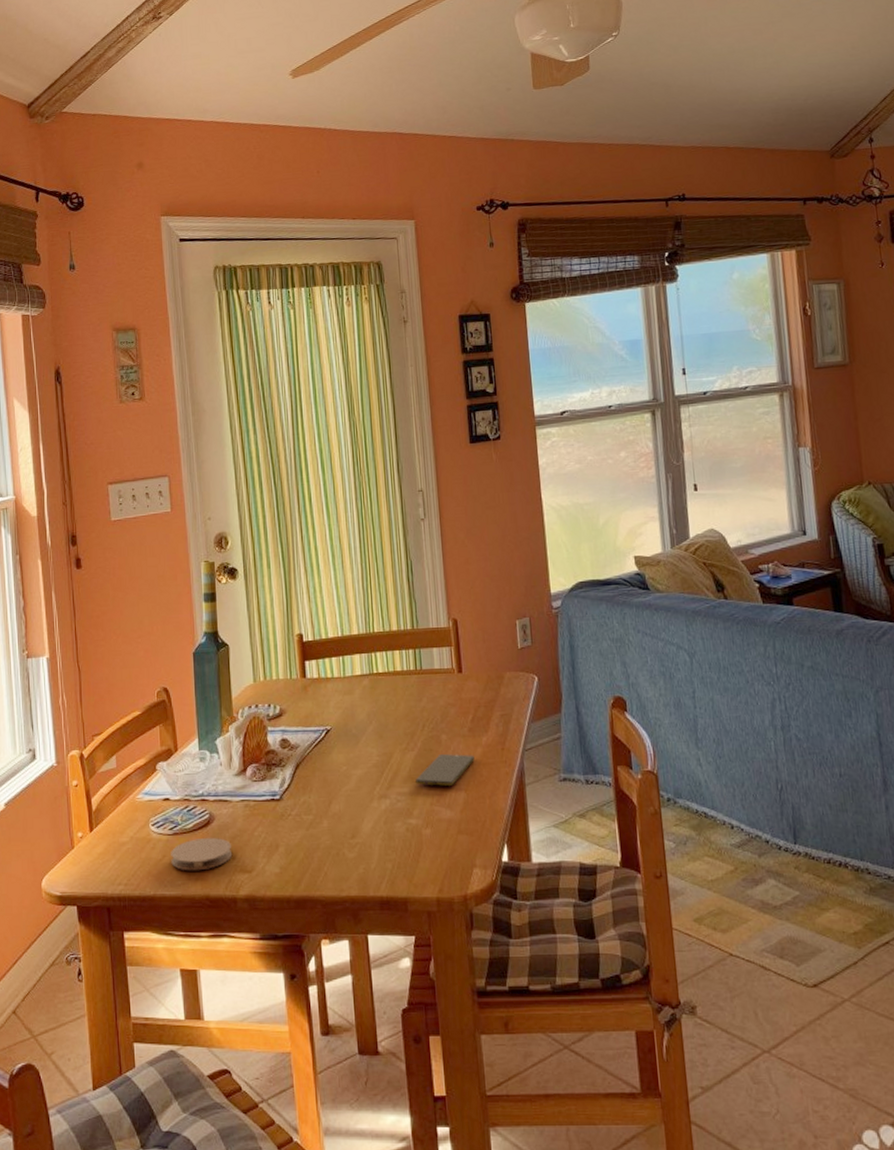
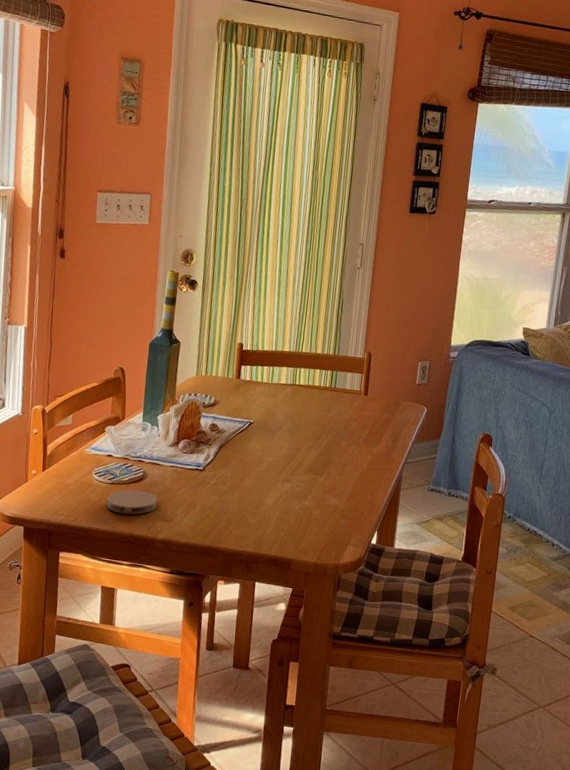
smartphone: present [415,754,475,786] -> none [314,456,365,481]

